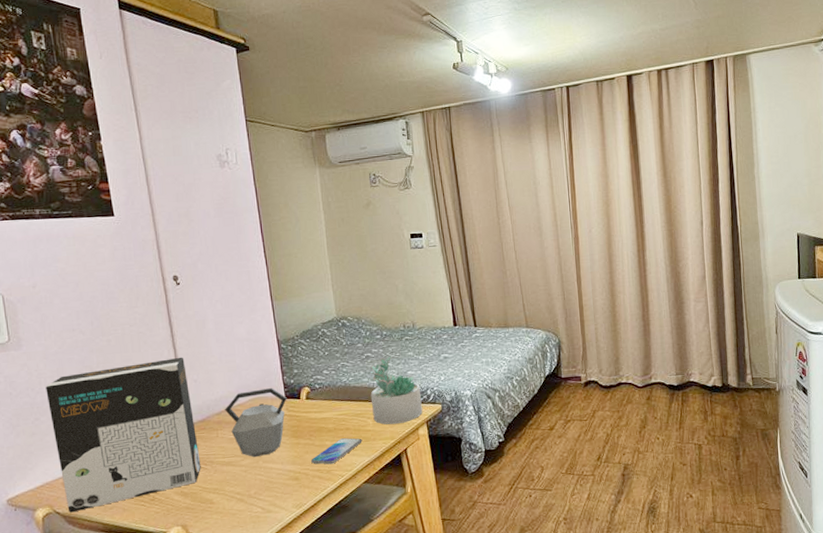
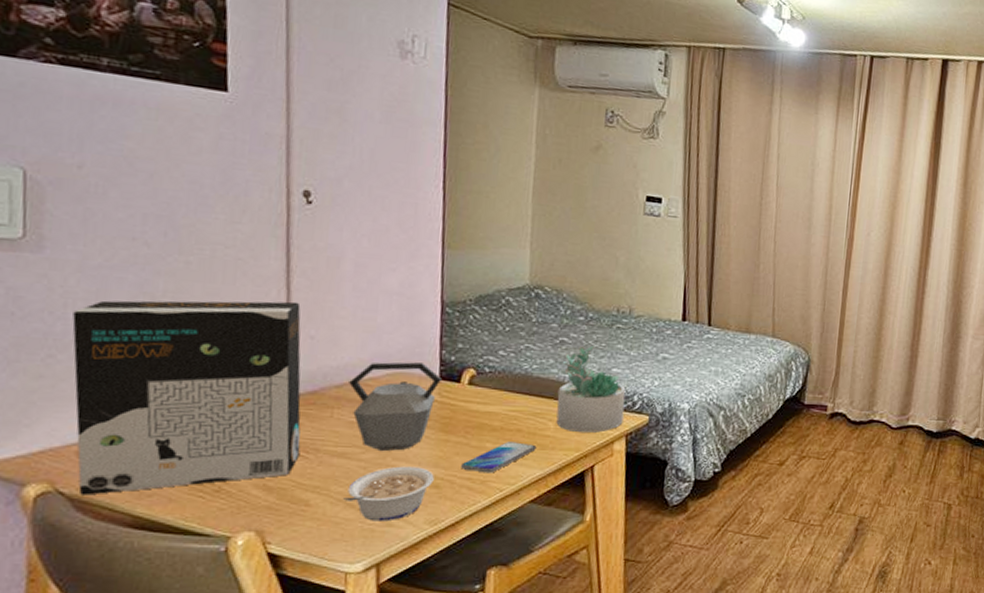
legume: none [235,465,294,510] -> present [343,466,434,522]

